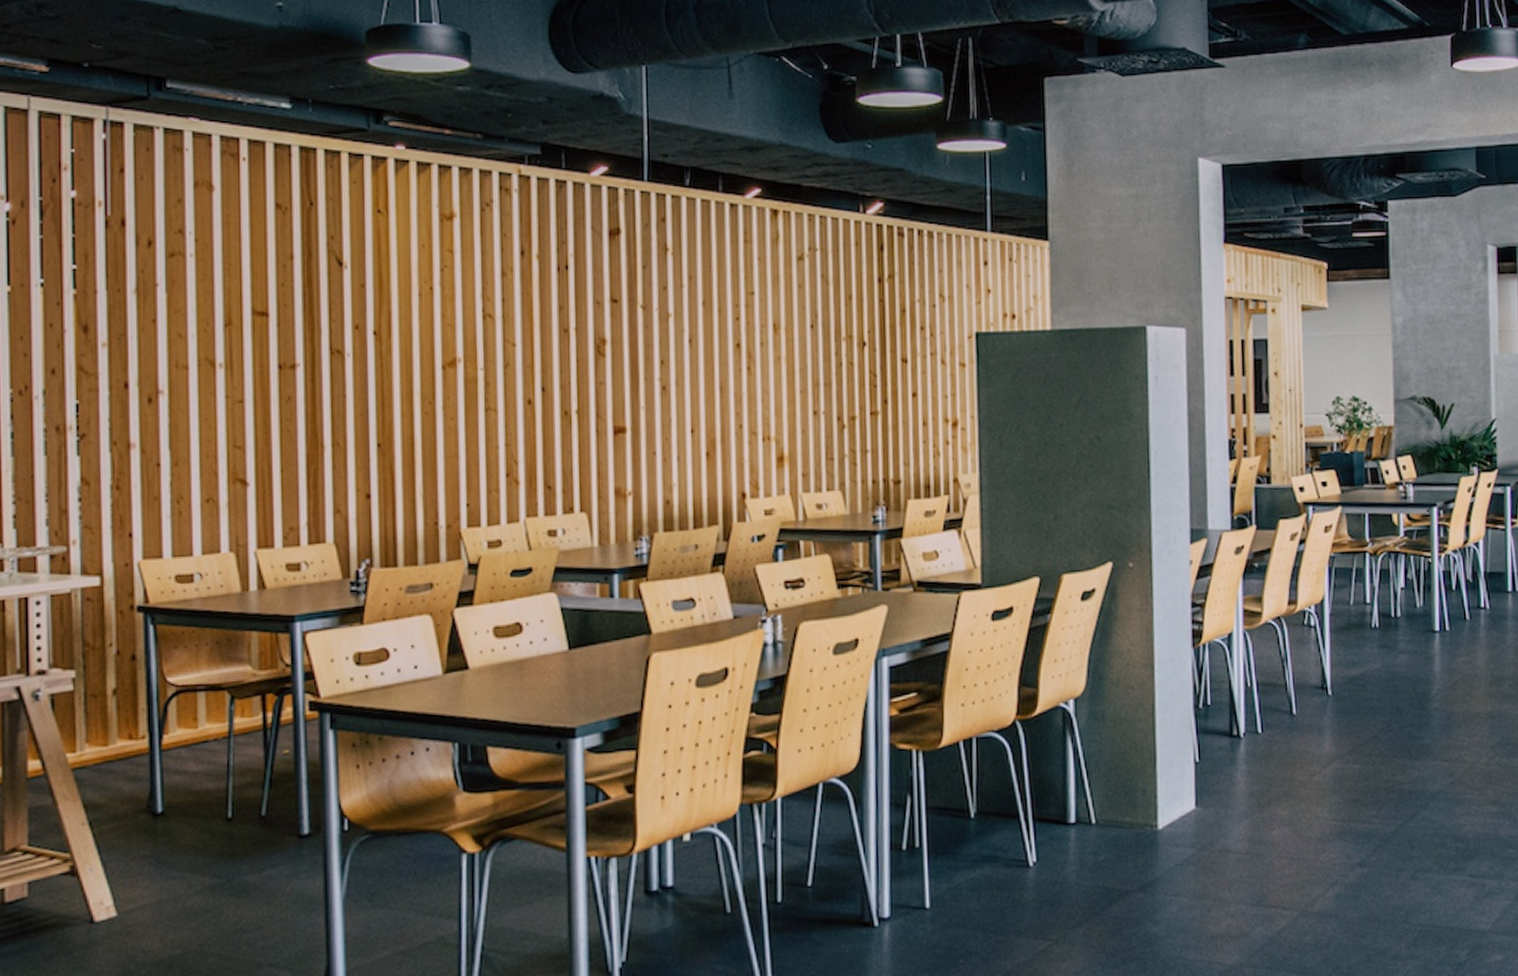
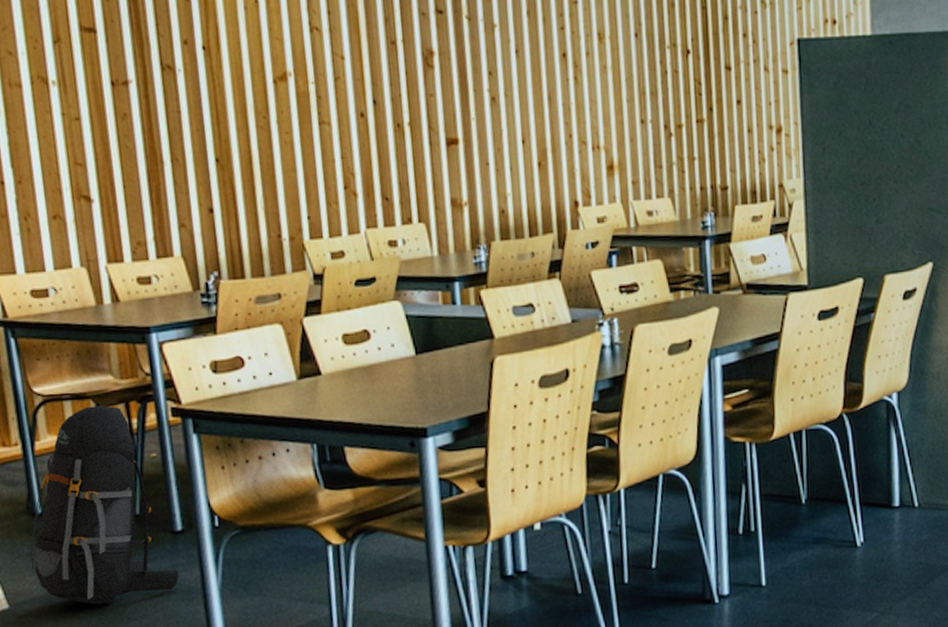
backpack: none [145,697,301,915] -> present [30,405,180,605]

